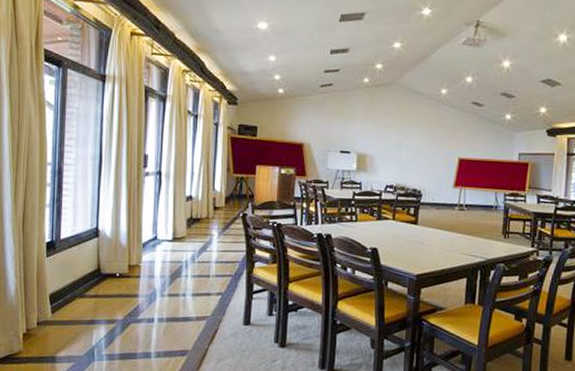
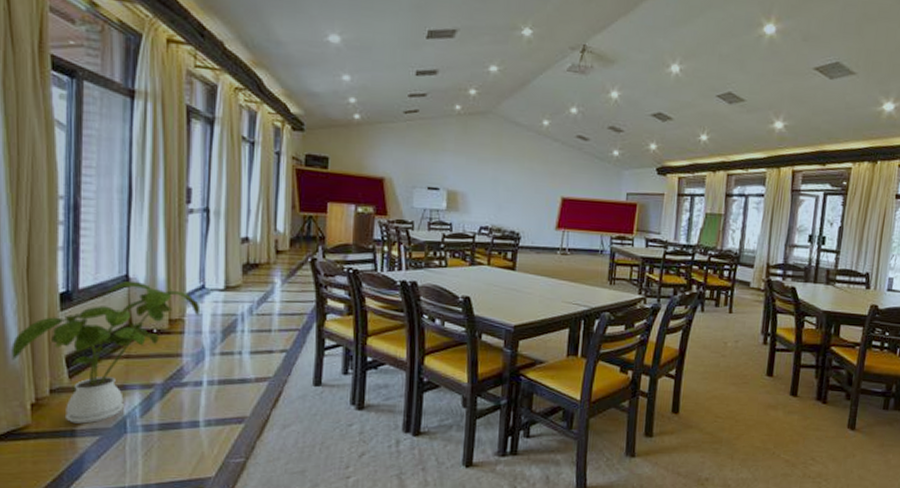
house plant: none [10,233,154,352] -> present [11,281,201,424]

